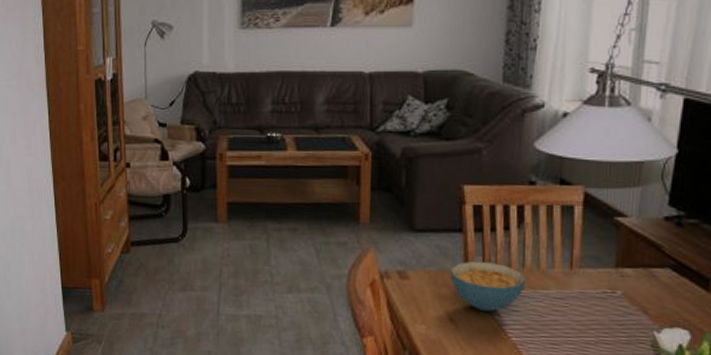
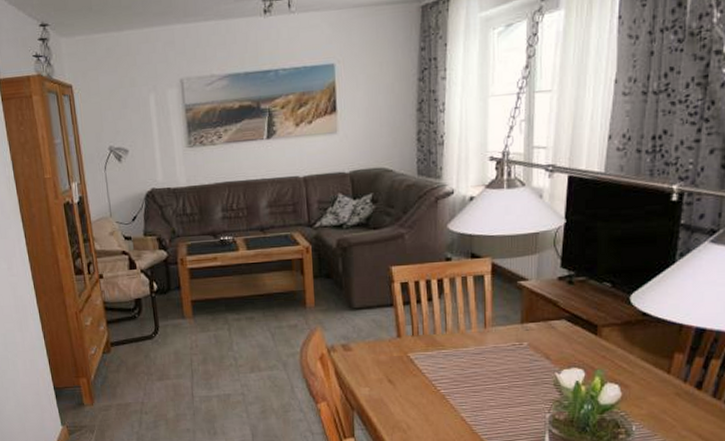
cereal bowl: present [450,261,526,312] -> none [386,330,449,371]

